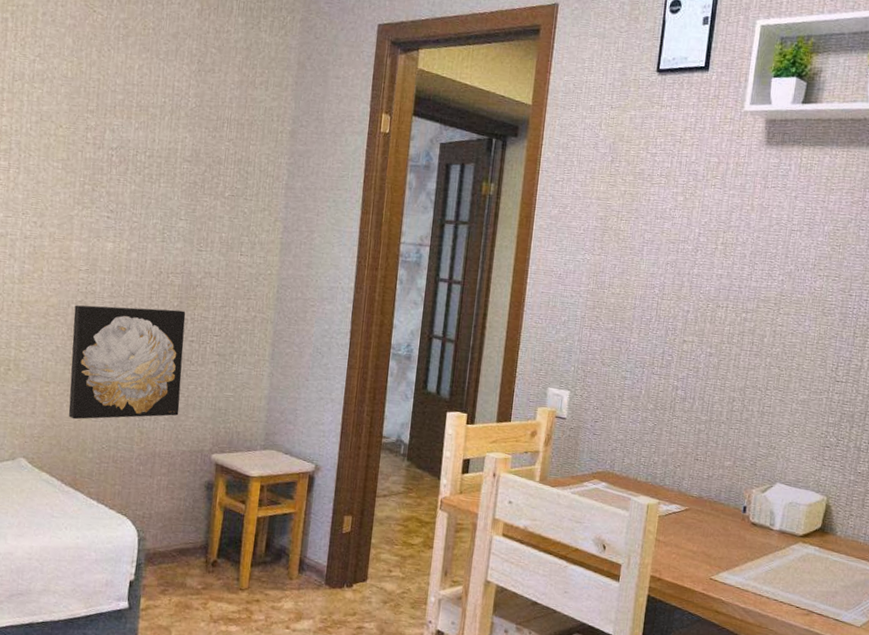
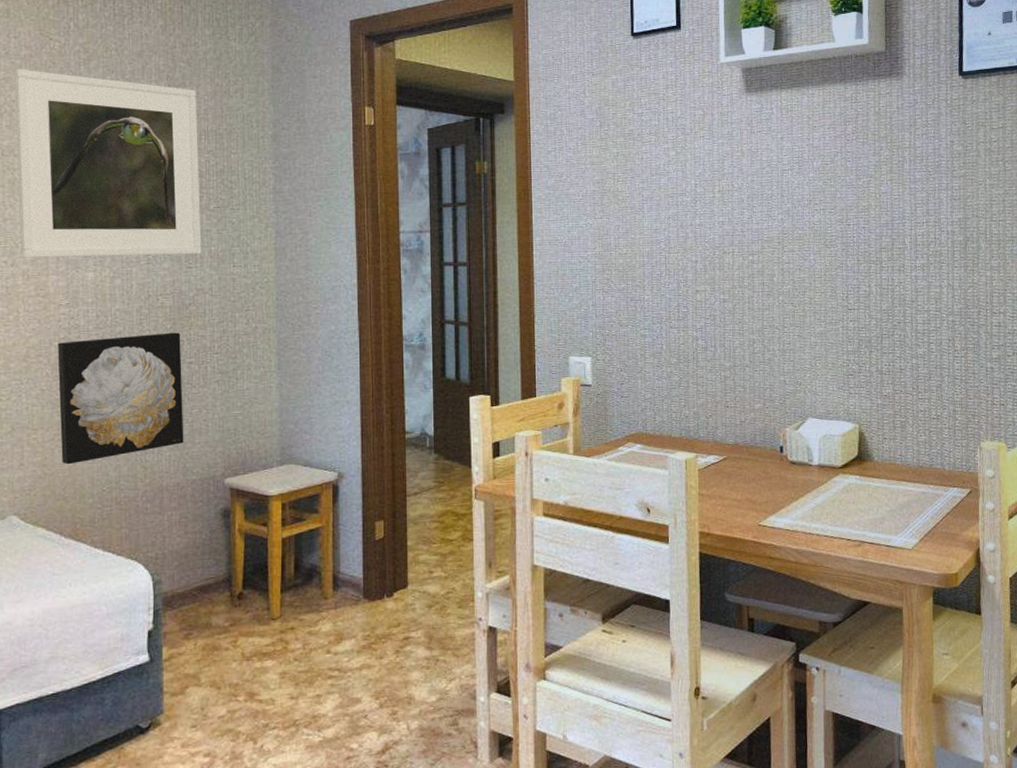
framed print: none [49,37,224,239] -> present [14,69,202,258]

